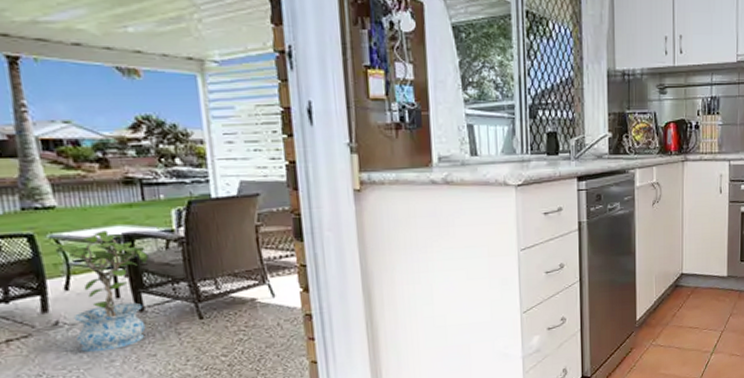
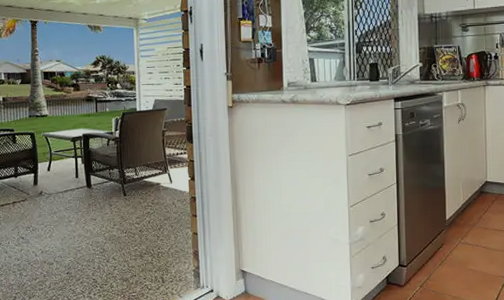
potted plant: present [48,230,149,353] -> none [41,132,97,215]

